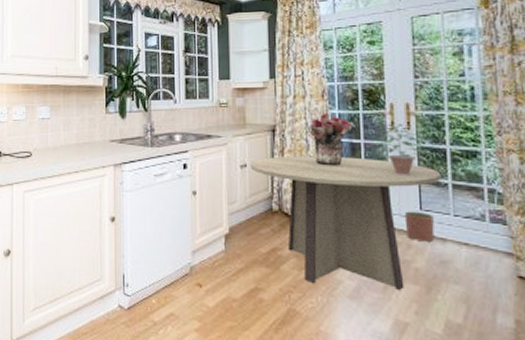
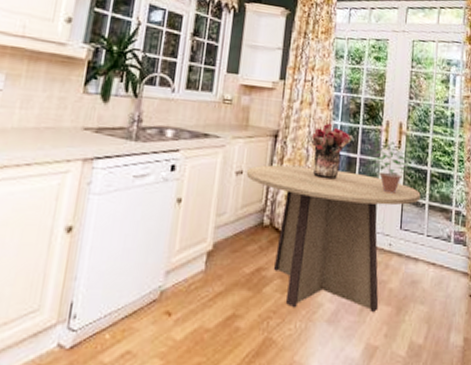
planter: present [404,211,435,242] -> none [386,230,410,262]

